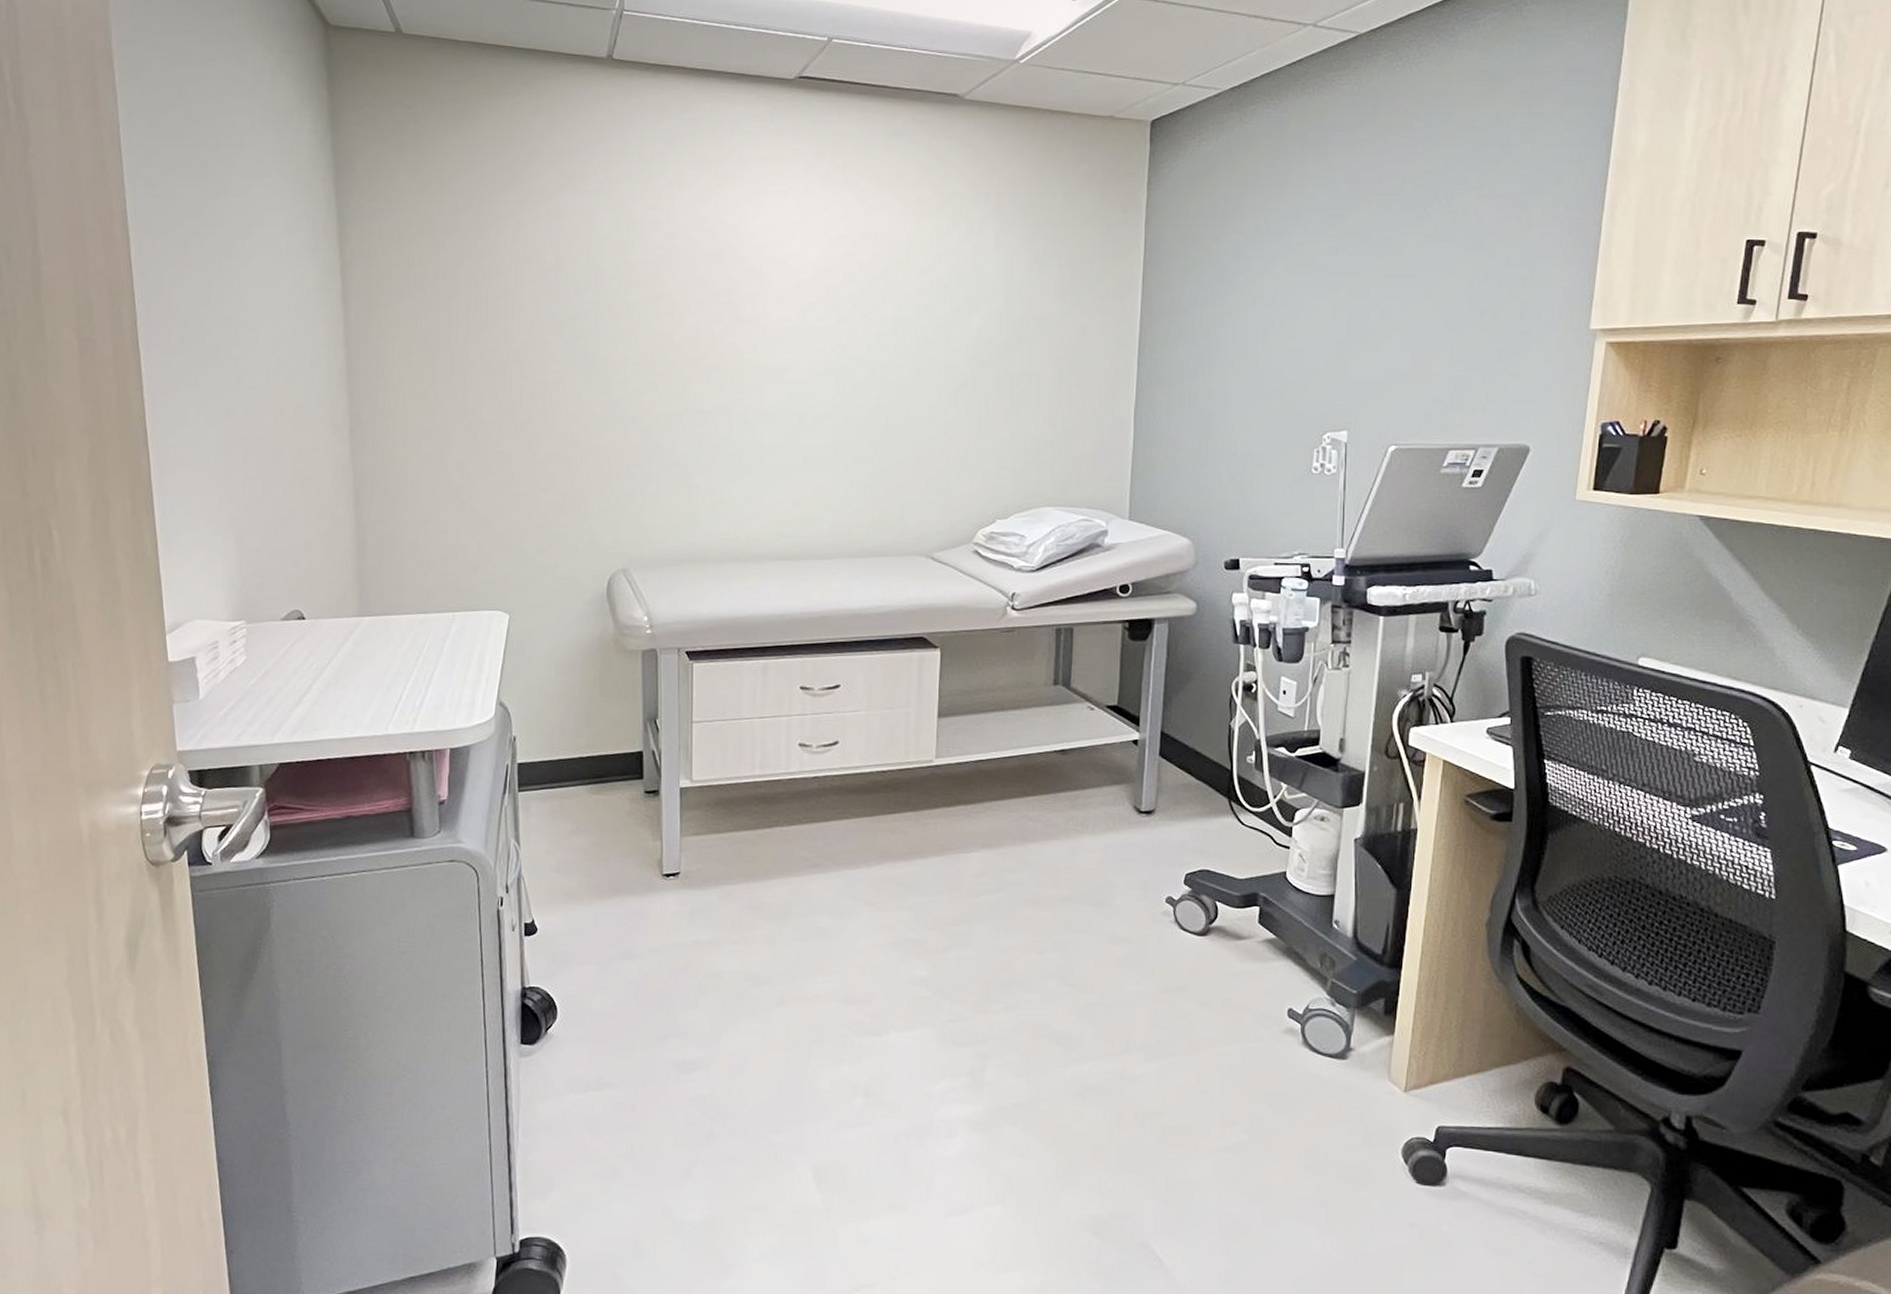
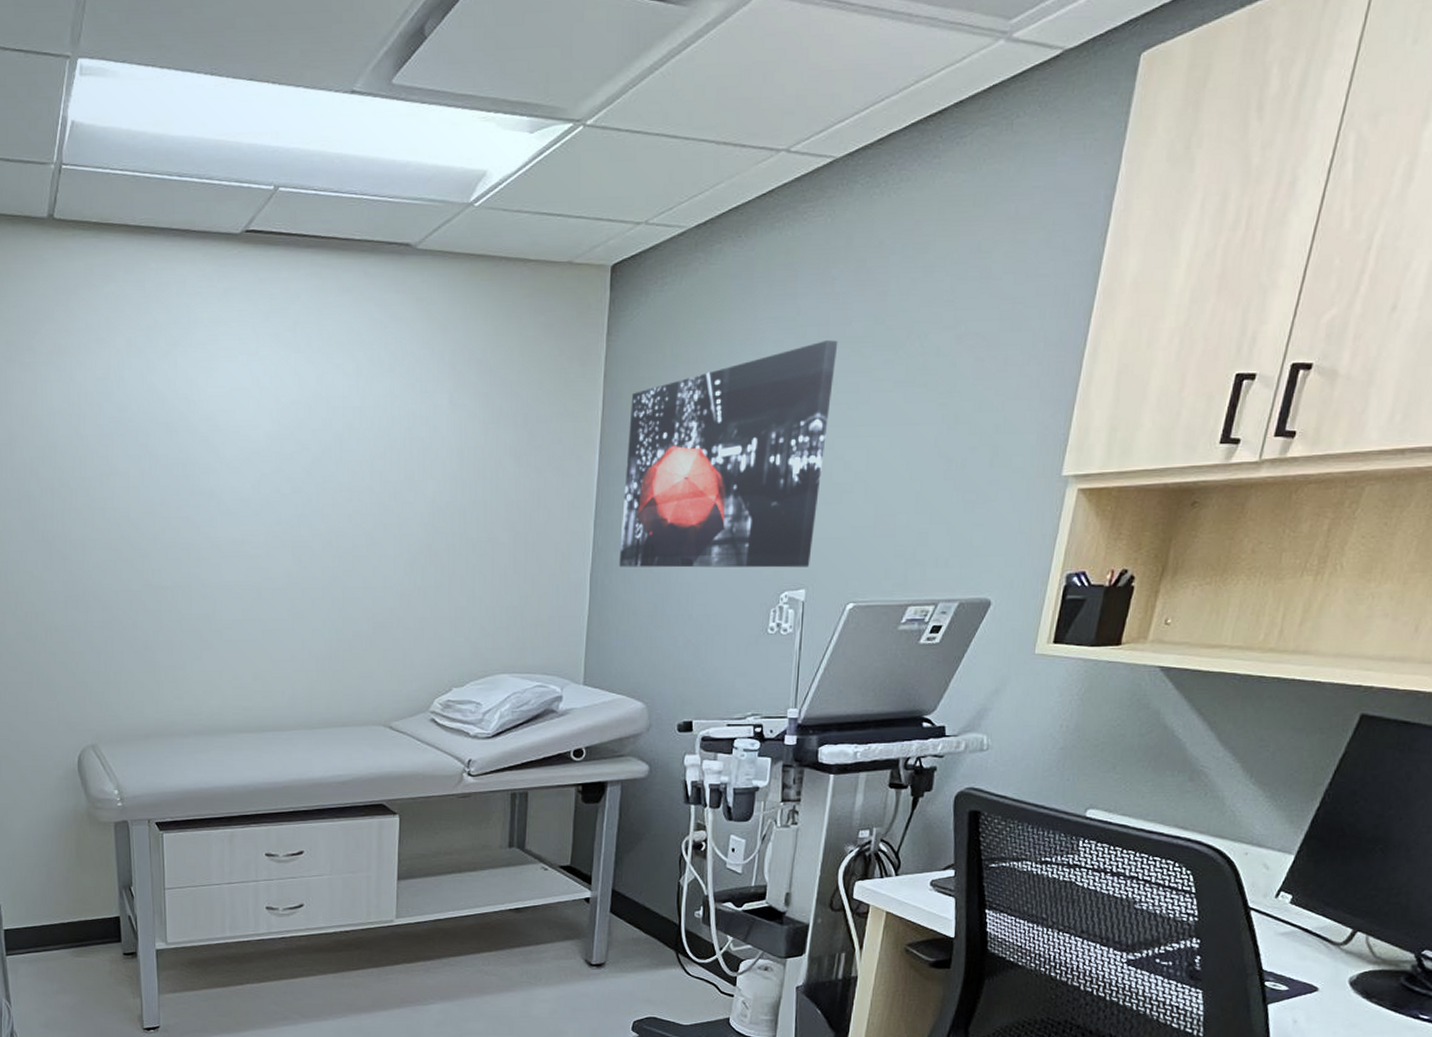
wall art: none [1163,196,1369,410] -> present [619,340,838,568]

